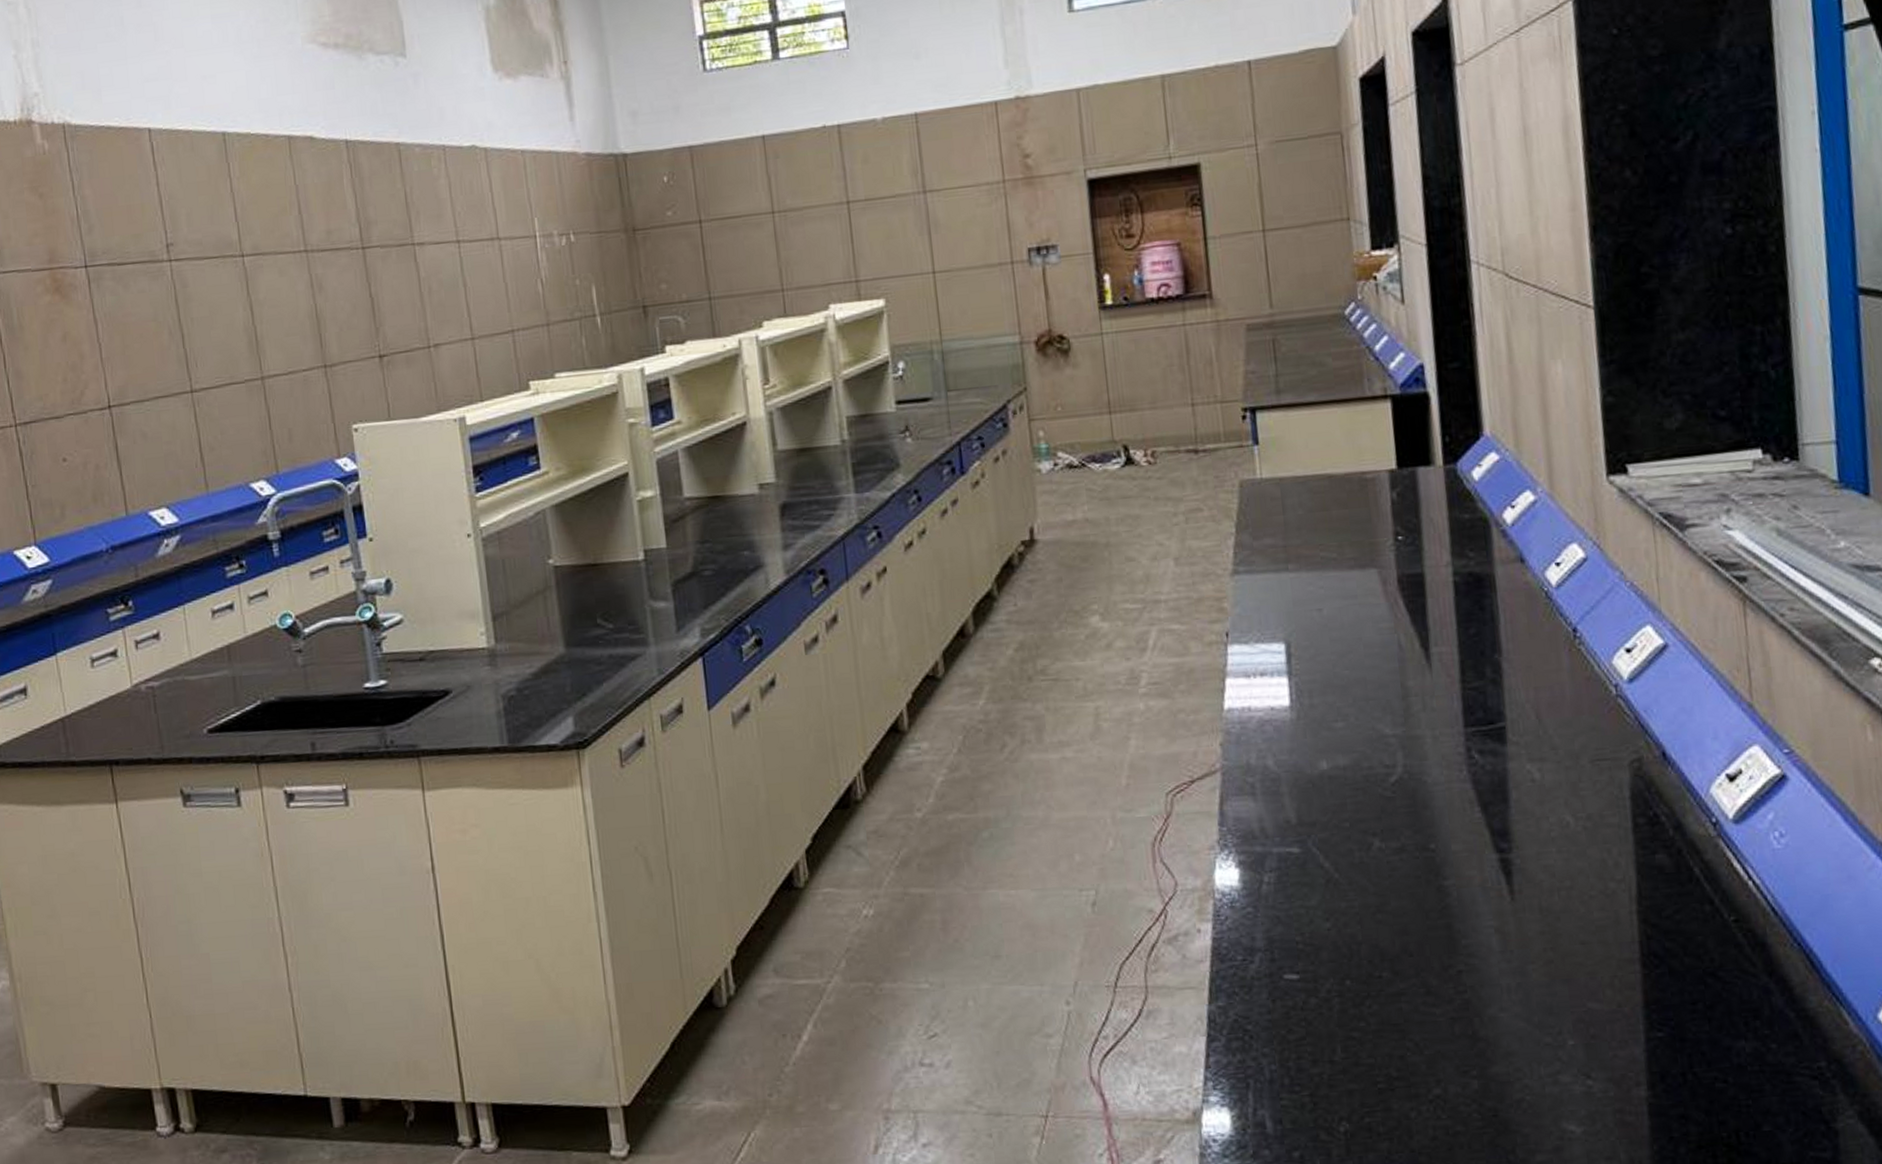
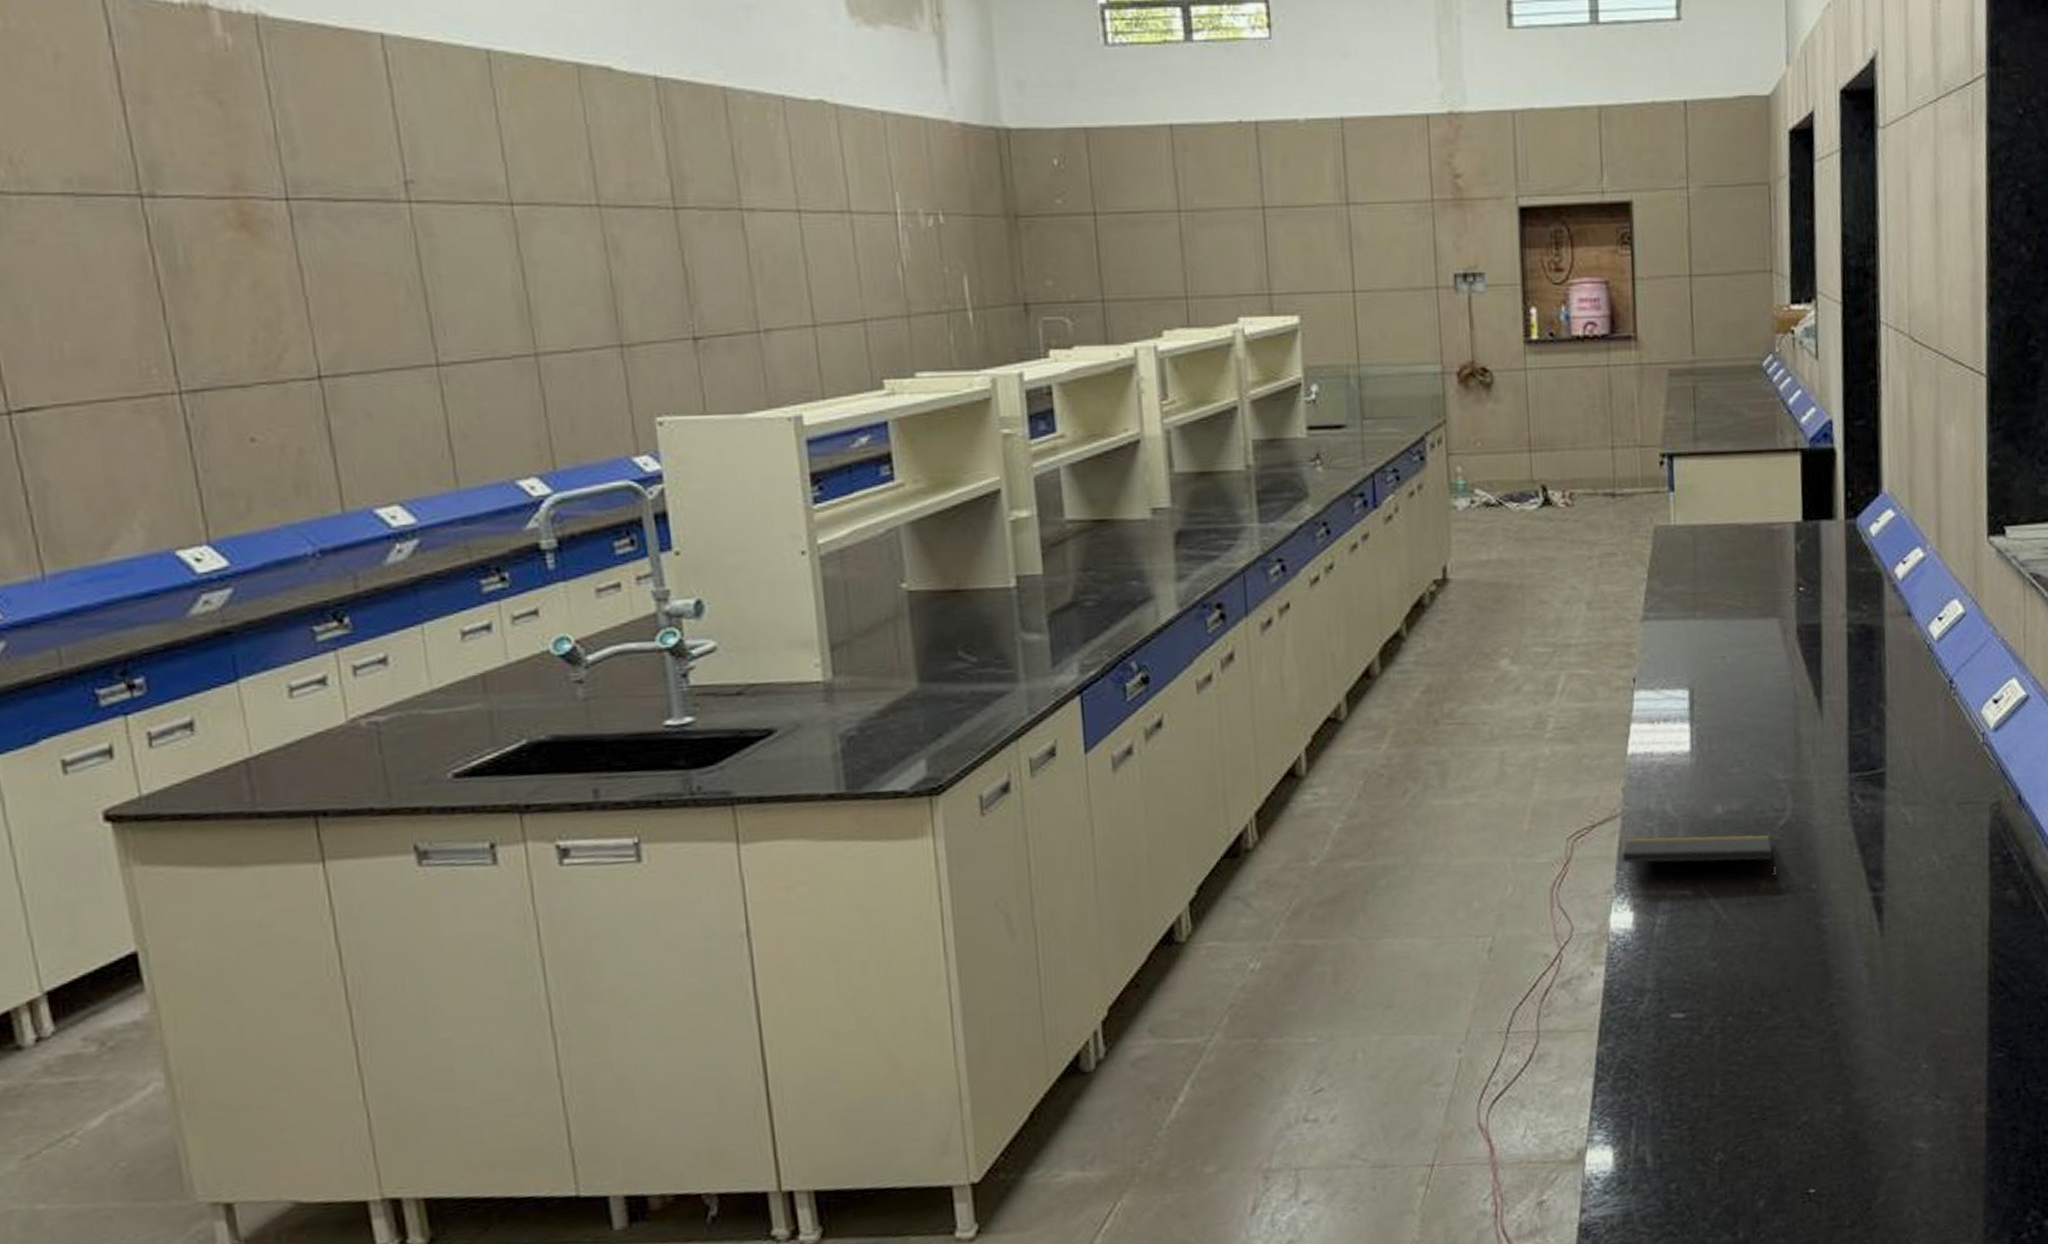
notepad: none [1223,791,1391,836] -> present [1621,834,1777,877]

